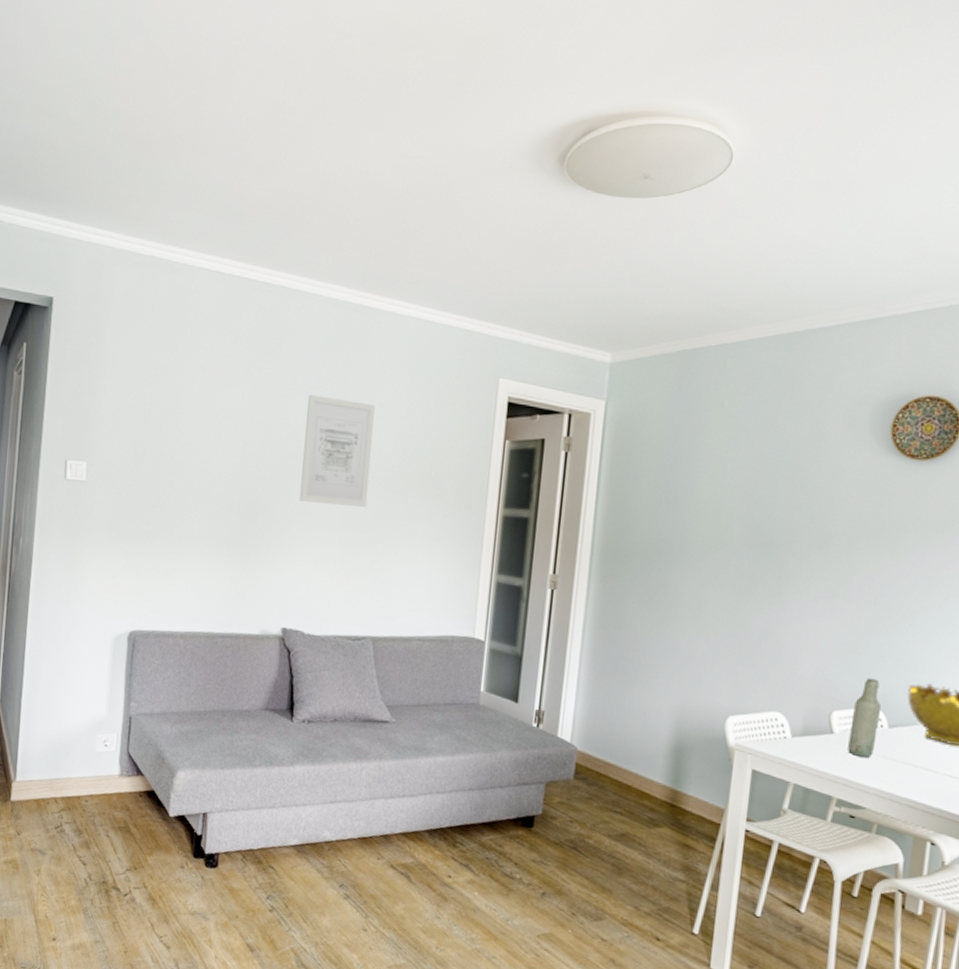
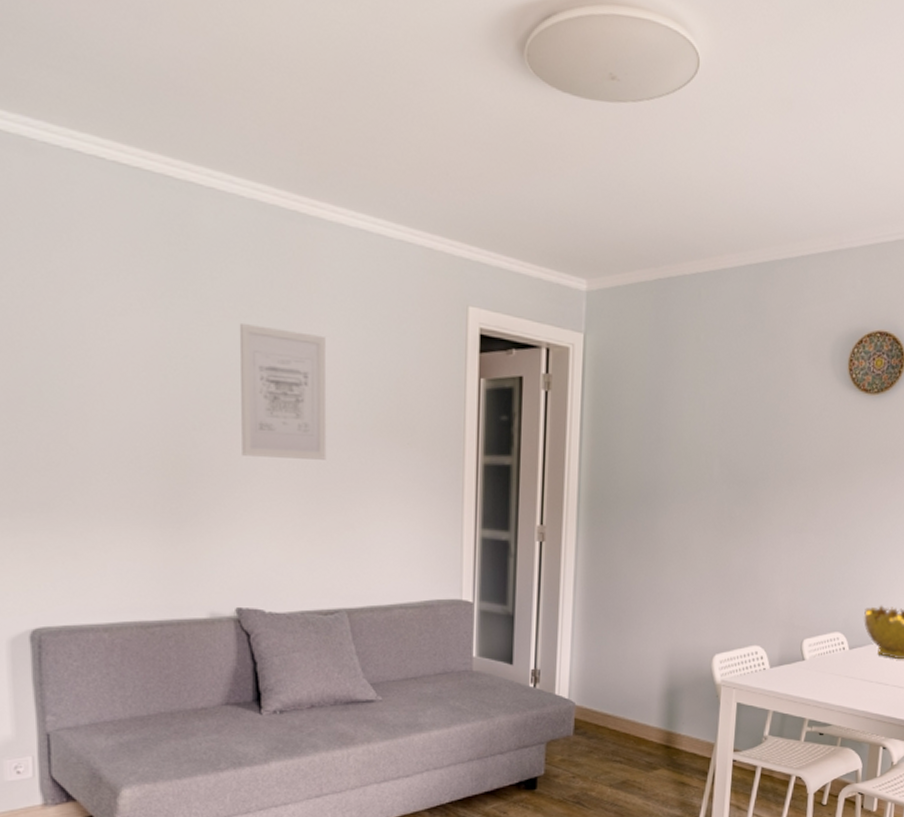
bottle: present [848,678,882,758] -> none [817,605,844,678]

